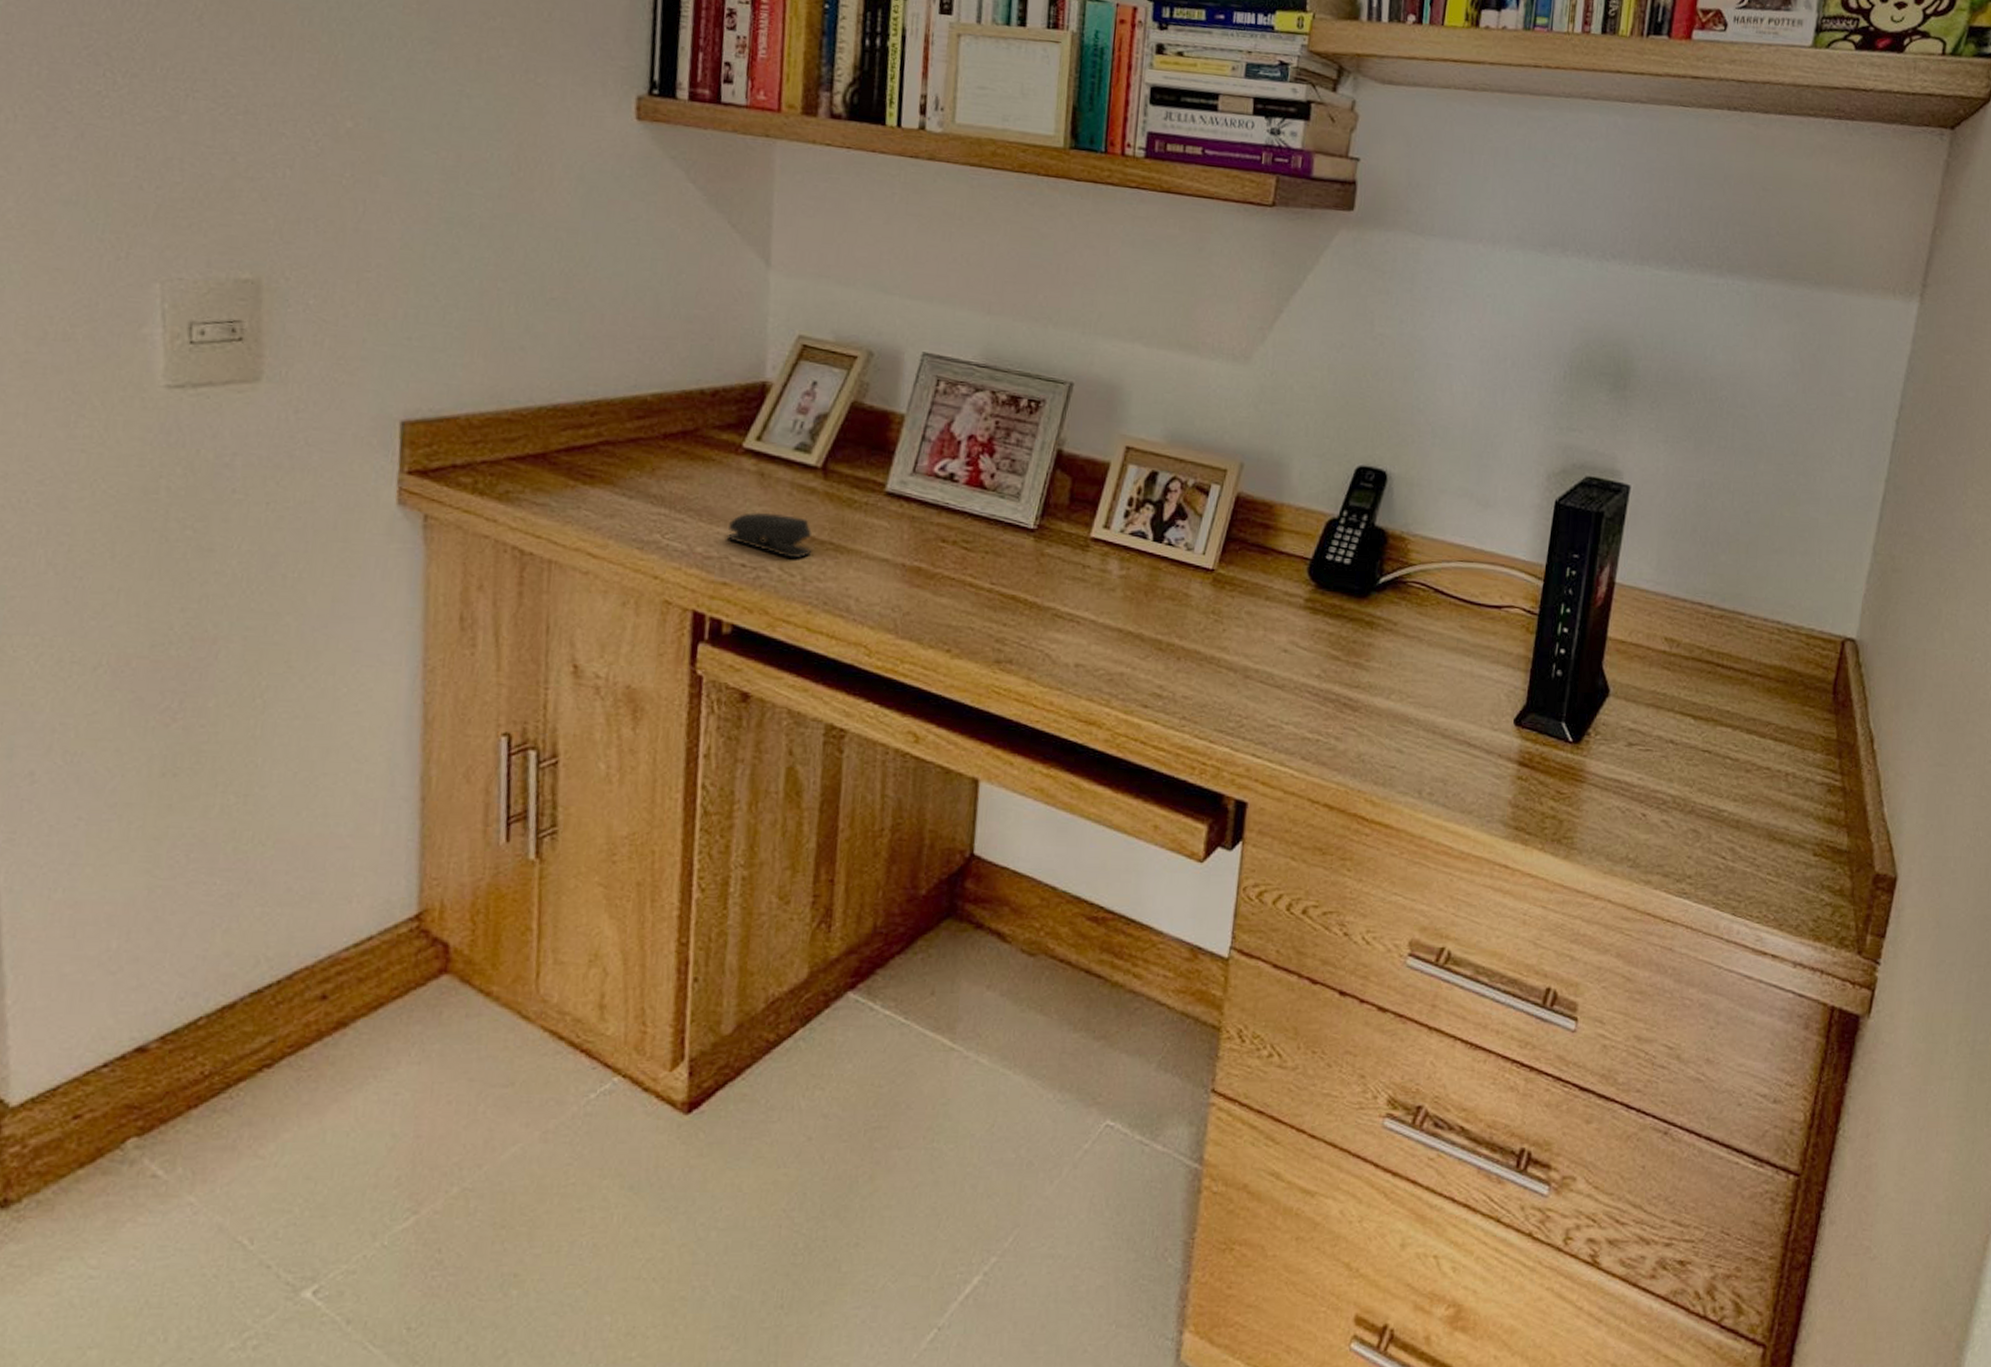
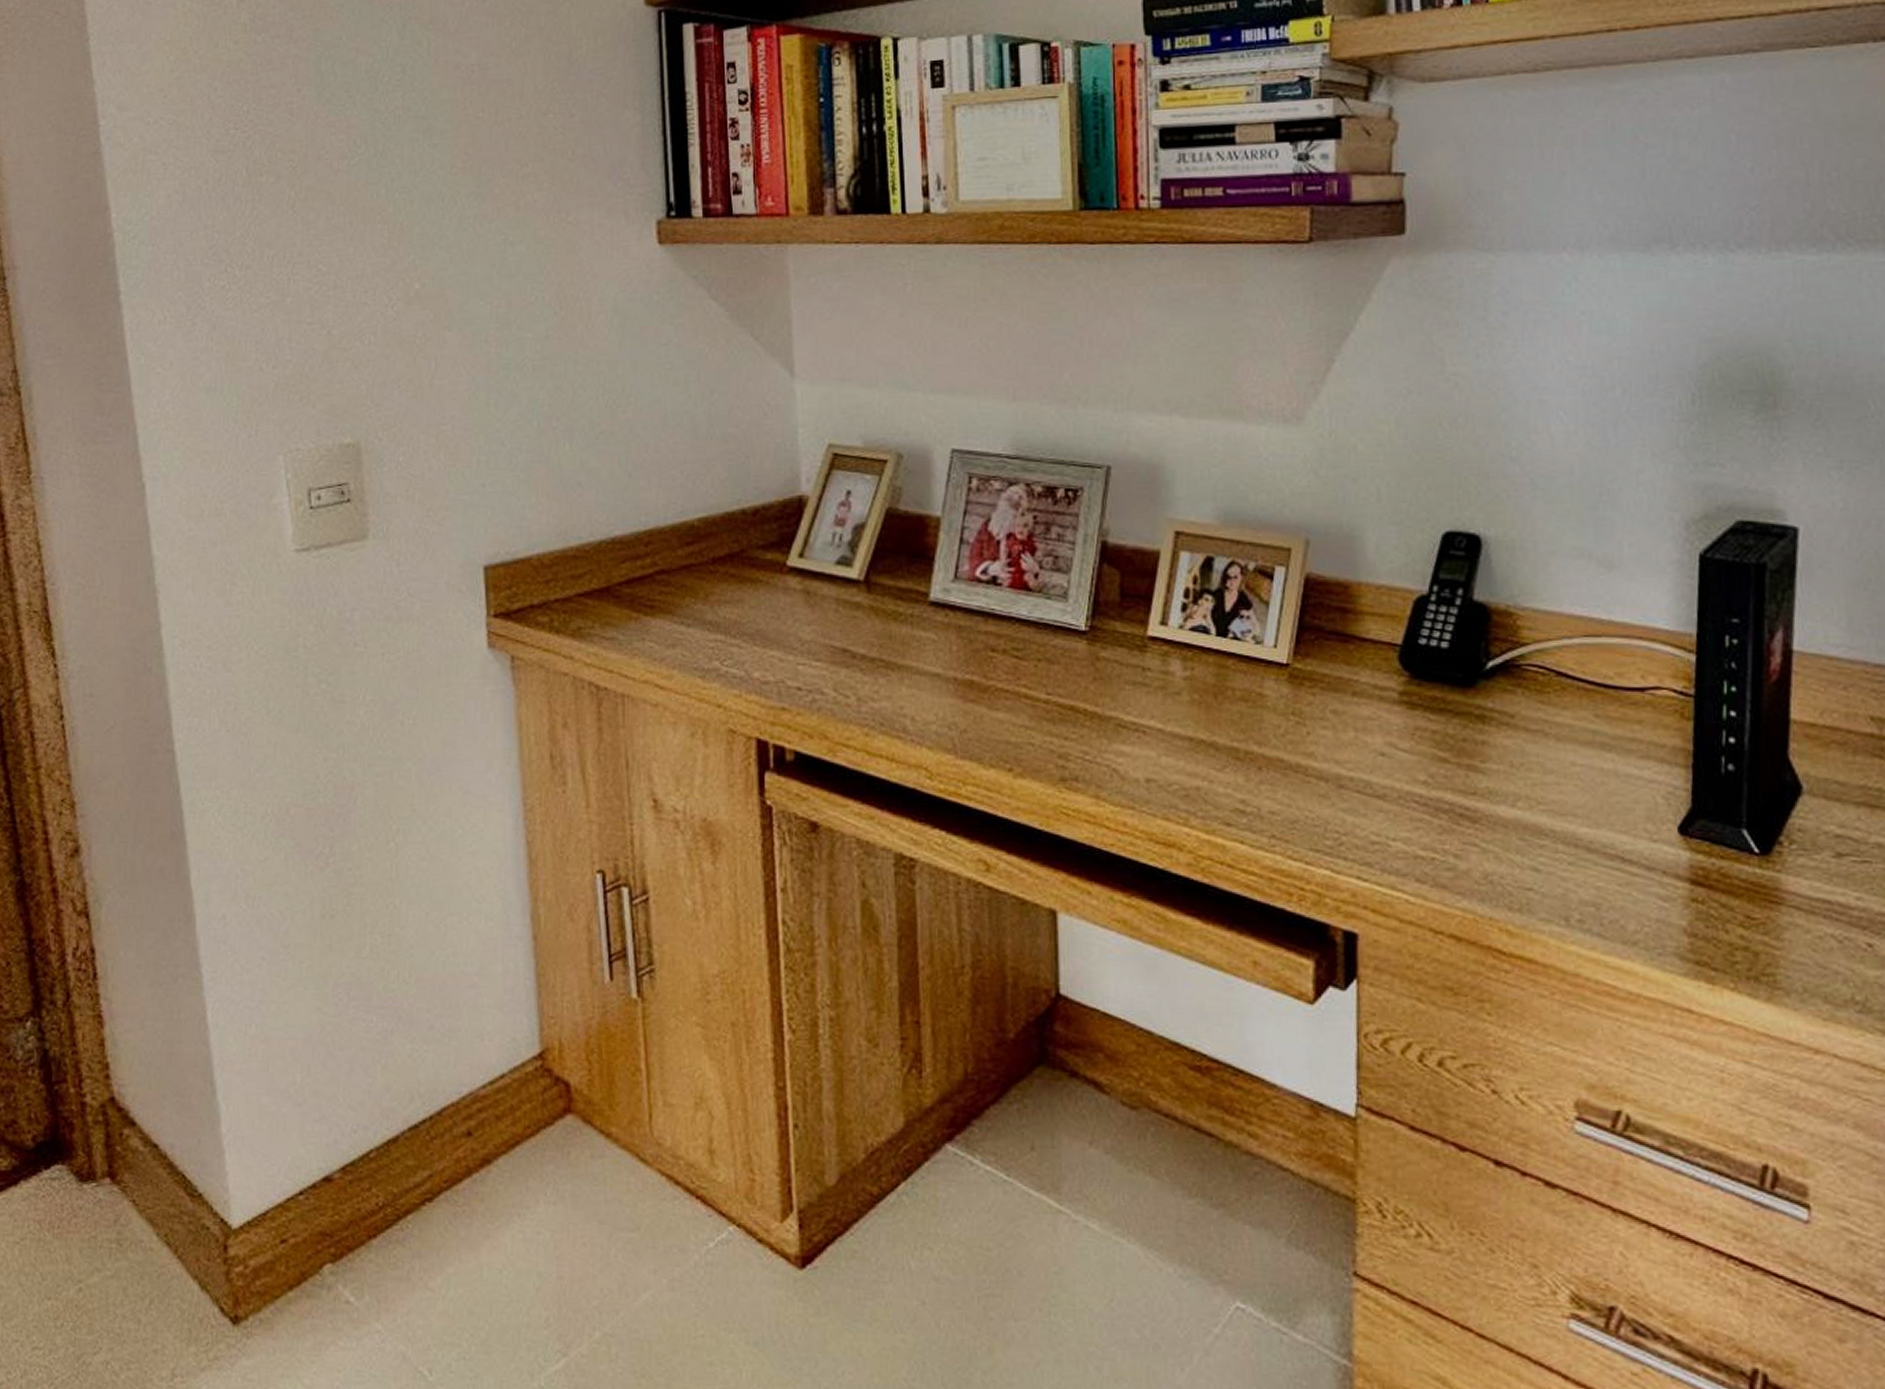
stapler: present [726,511,813,559] -> none [780,632,862,679]

